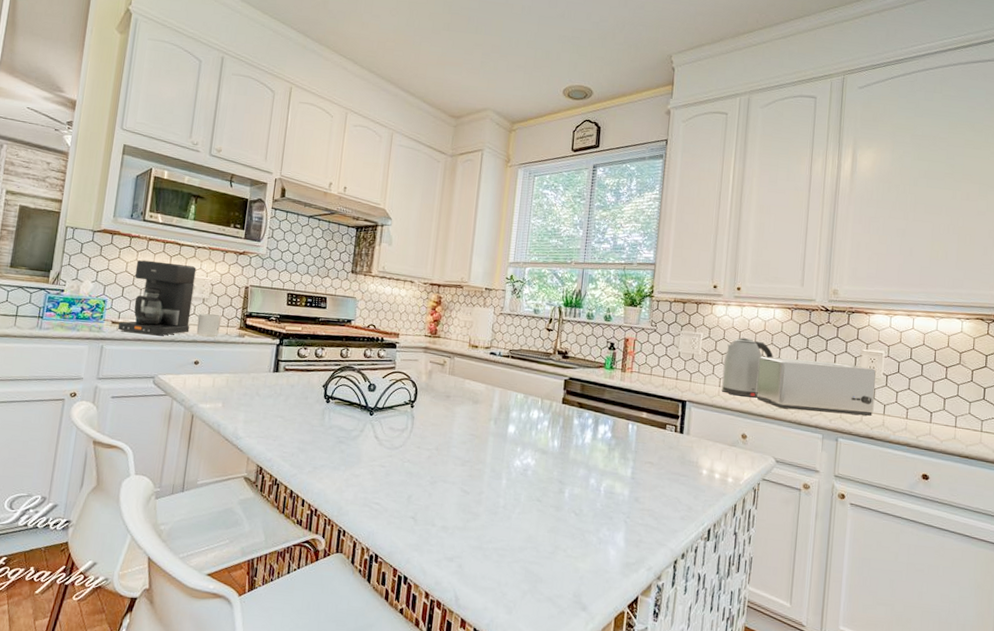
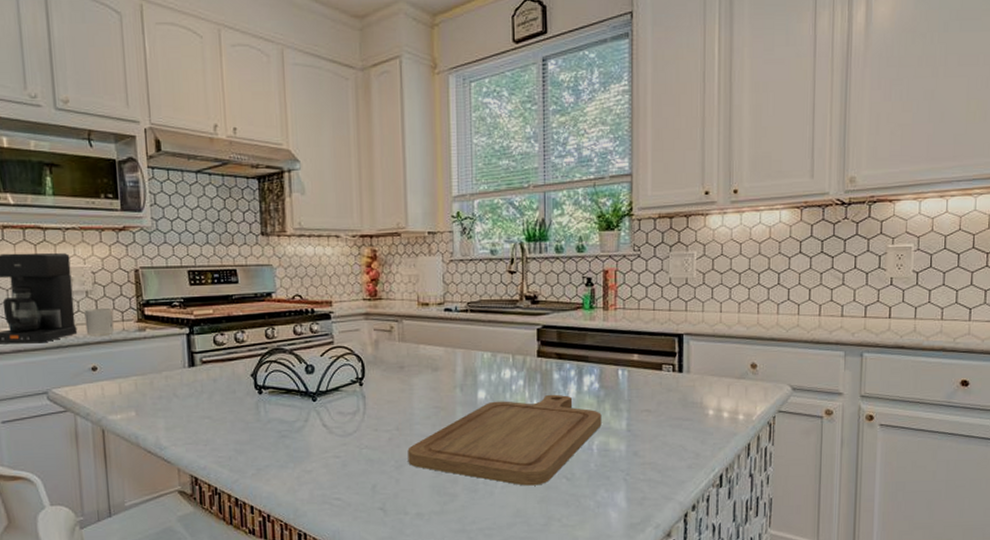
chopping board: none [441,436,611,516] -> present [407,394,602,486]
kettle: present [721,338,773,398] -> none [723,250,782,320]
toaster: present [756,356,877,417] -> none [764,265,905,329]

